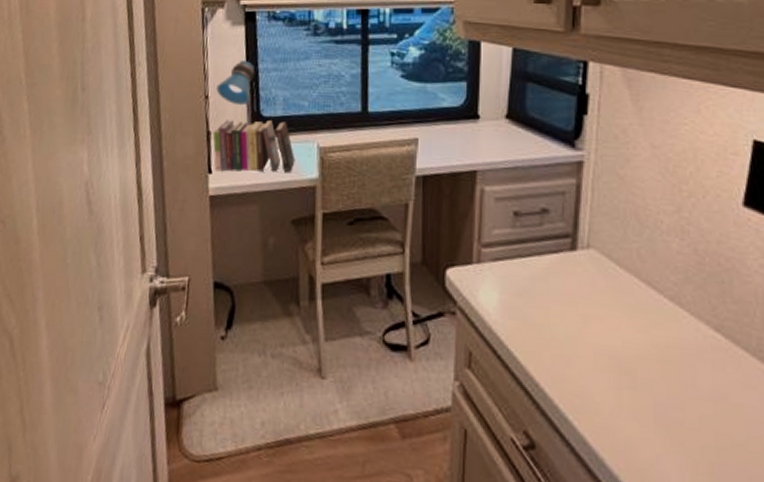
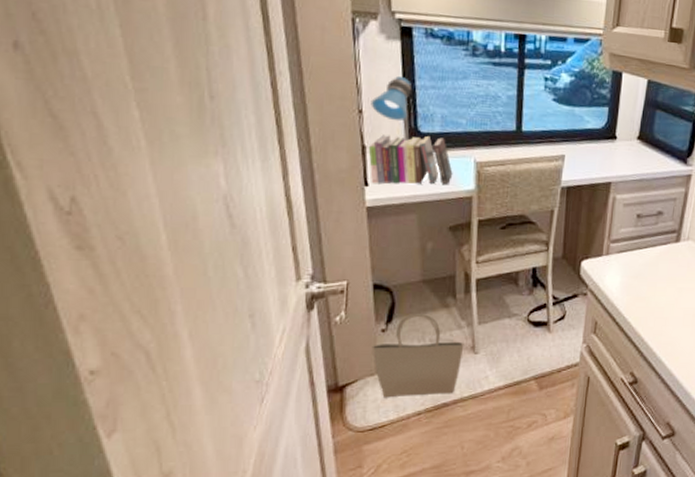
tote bag: none [210,320,309,428] -> present [372,314,464,398]

